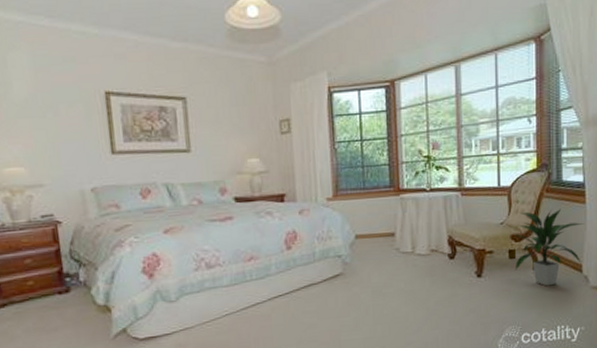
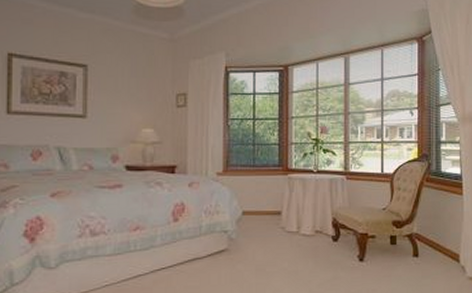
indoor plant: present [514,209,585,286] -> none [395,199,462,274]

